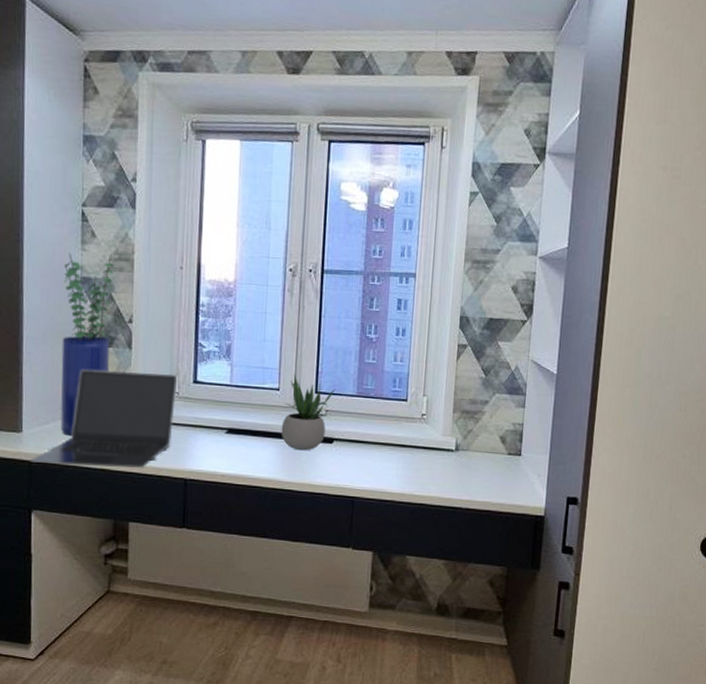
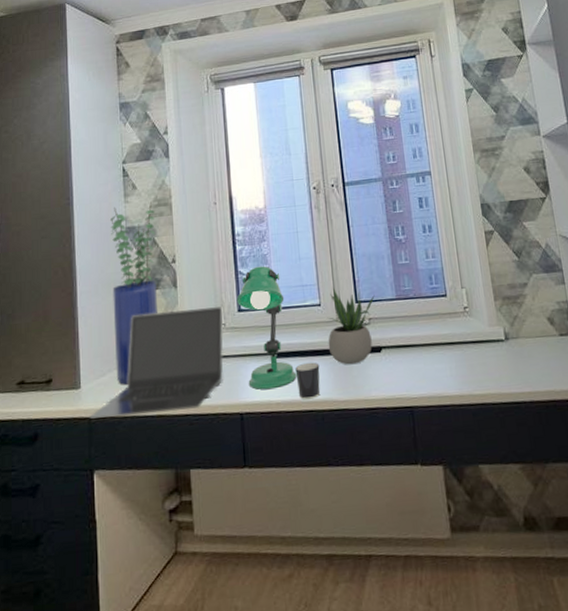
desk lamp: none [193,341,246,462] -> present [236,266,297,390]
mug: none [244,442,270,477] -> present [295,362,321,400]

